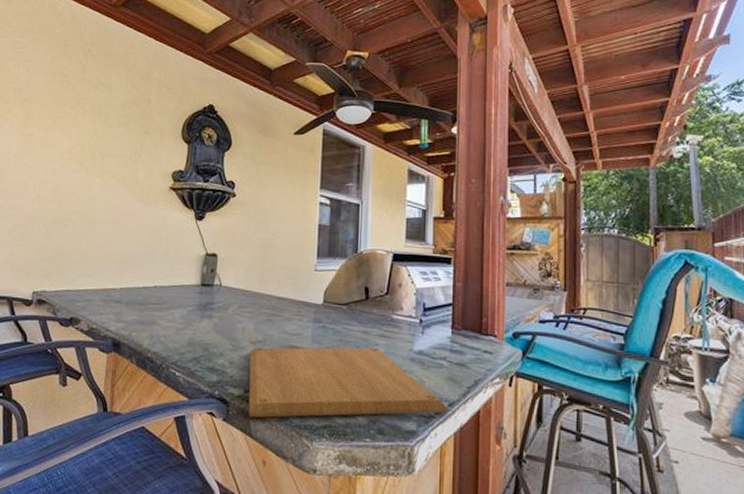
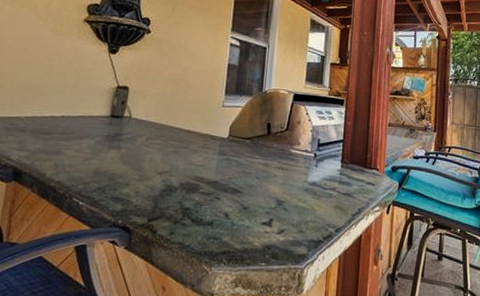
chopping board: present [248,347,450,418] -> none [150,177,336,246]

